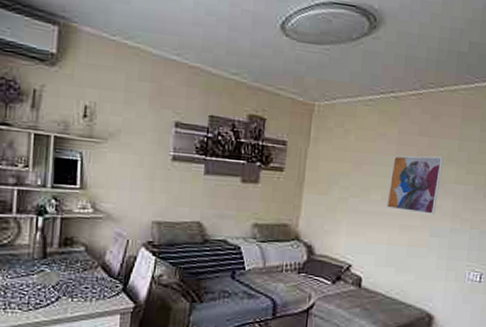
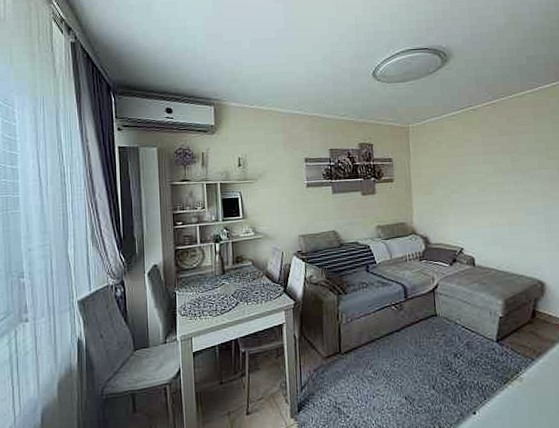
wall art: present [387,155,443,214] -> none [481,149,527,198]

